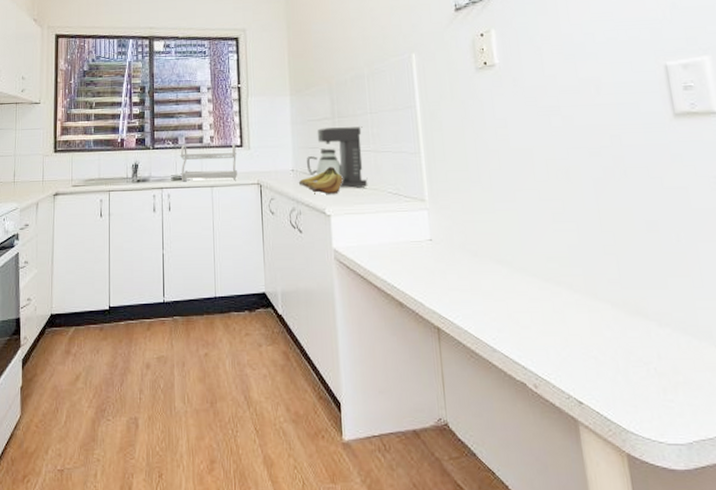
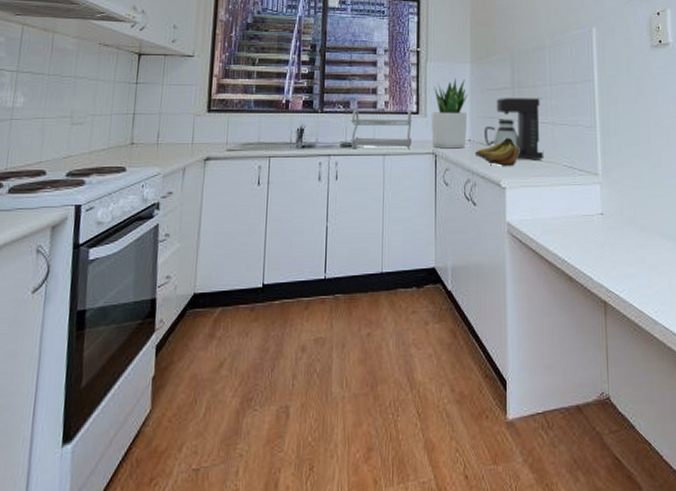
planter: none [255,110,290,179] -> present [431,77,468,149]

